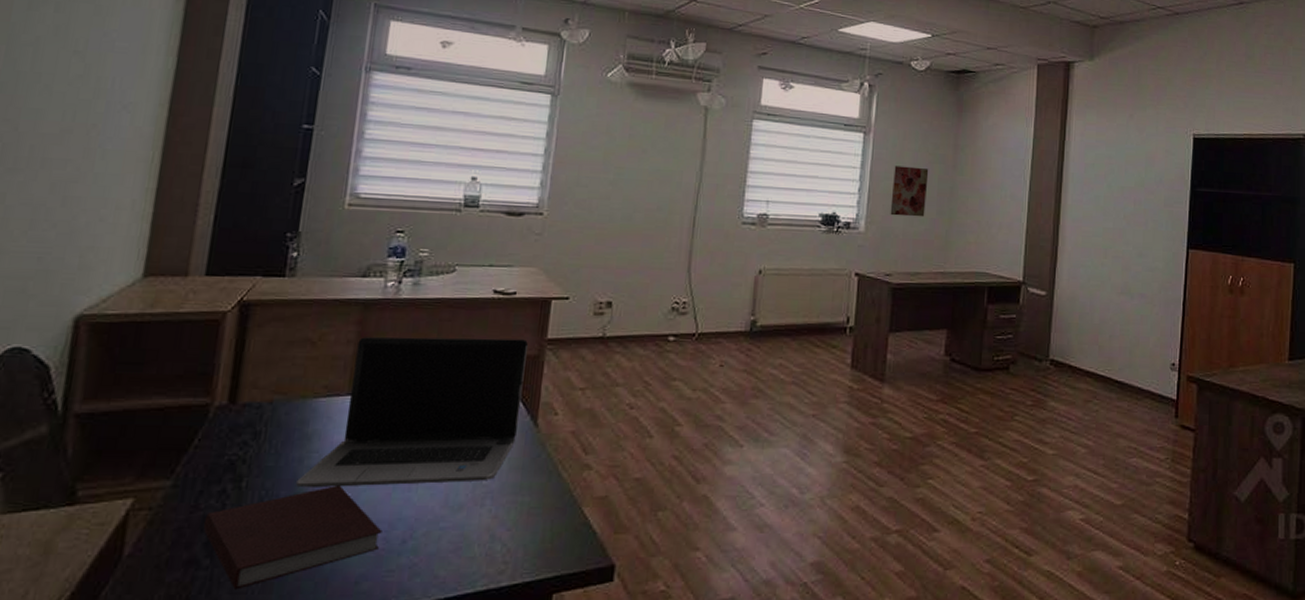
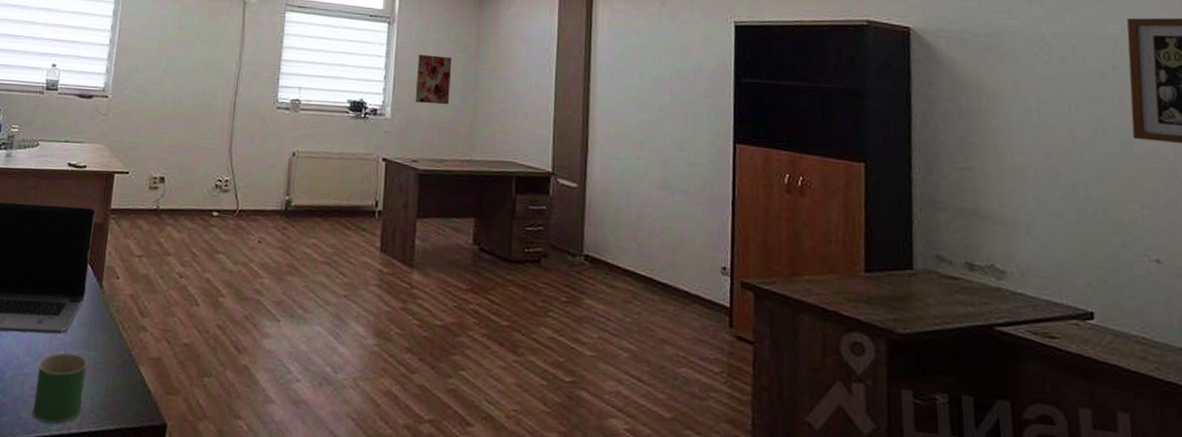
mug: none [452,500,521,579] -> present [32,352,88,424]

